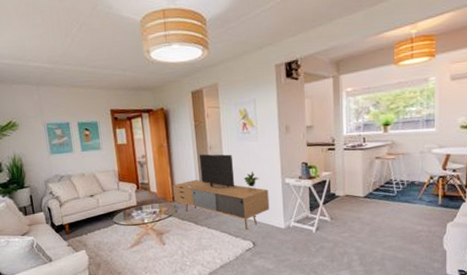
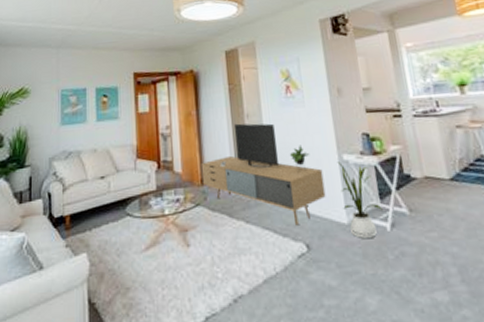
house plant: none [280,184,311,239] -> present [337,162,383,240]

